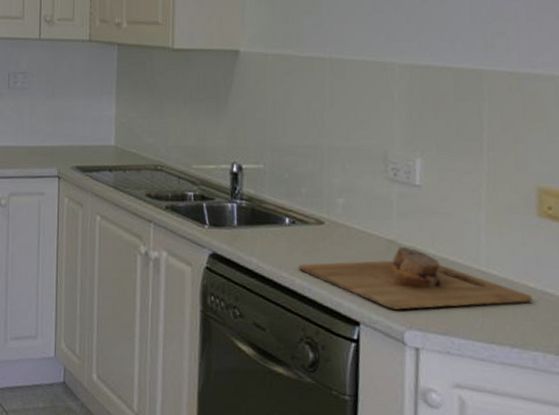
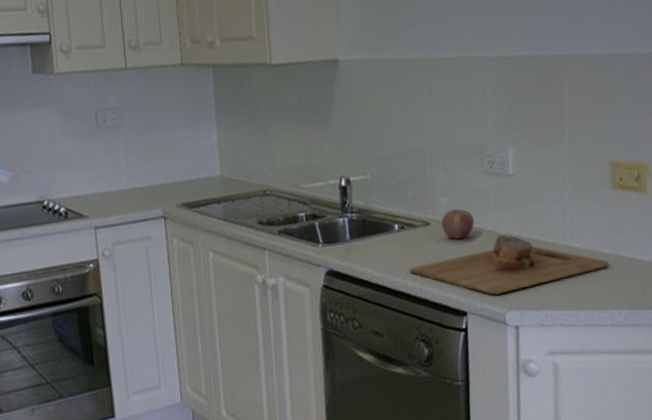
apple: none [336,211,373,244] -> present [441,209,474,240]

